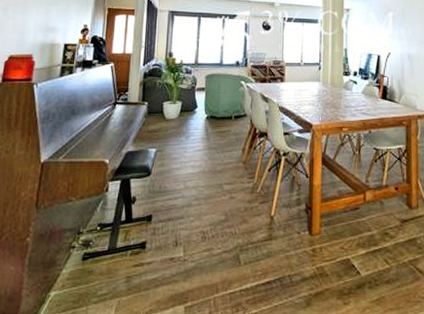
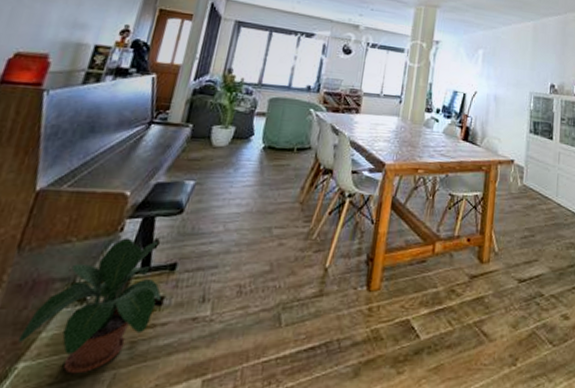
potted plant: none [48,196,144,301] -> present [18,238,162,374]

